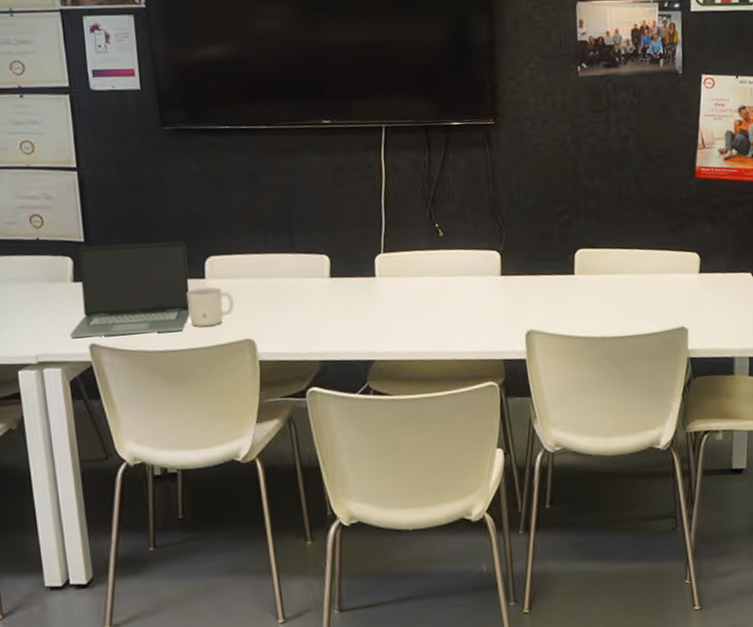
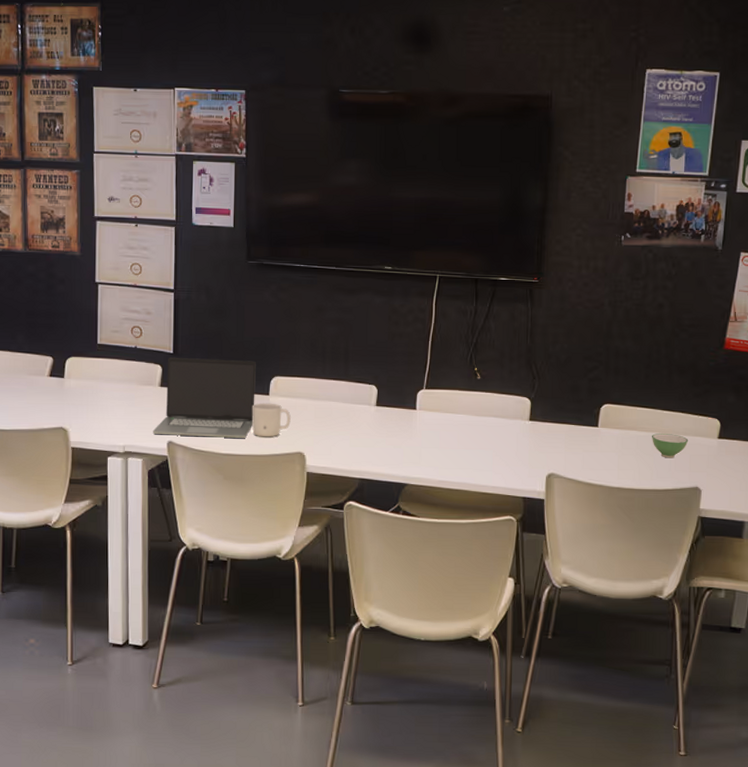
bowl: none [631,273,670,300] -> present [652,433,689,458]

